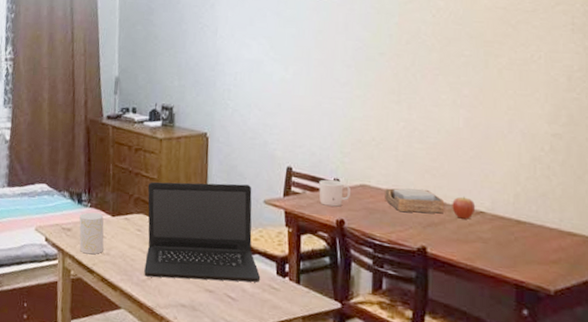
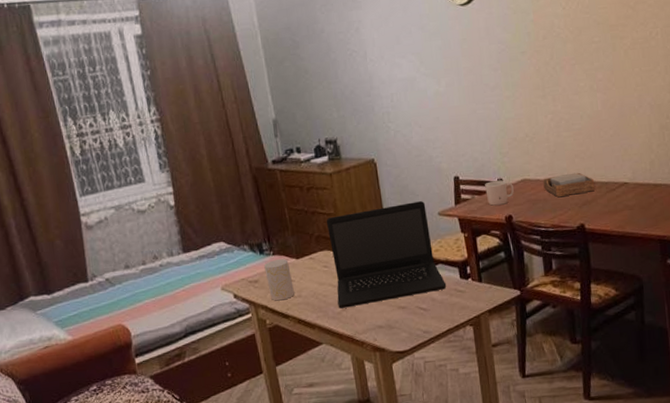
fruit: present [452,196,476,219] -> none [600,172,621,193]

